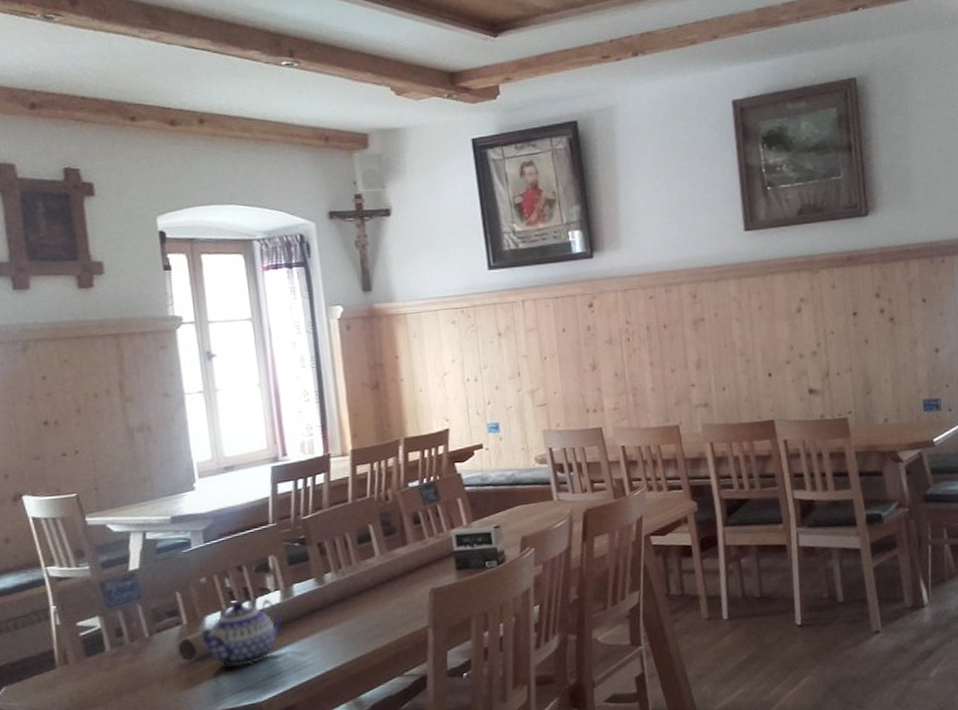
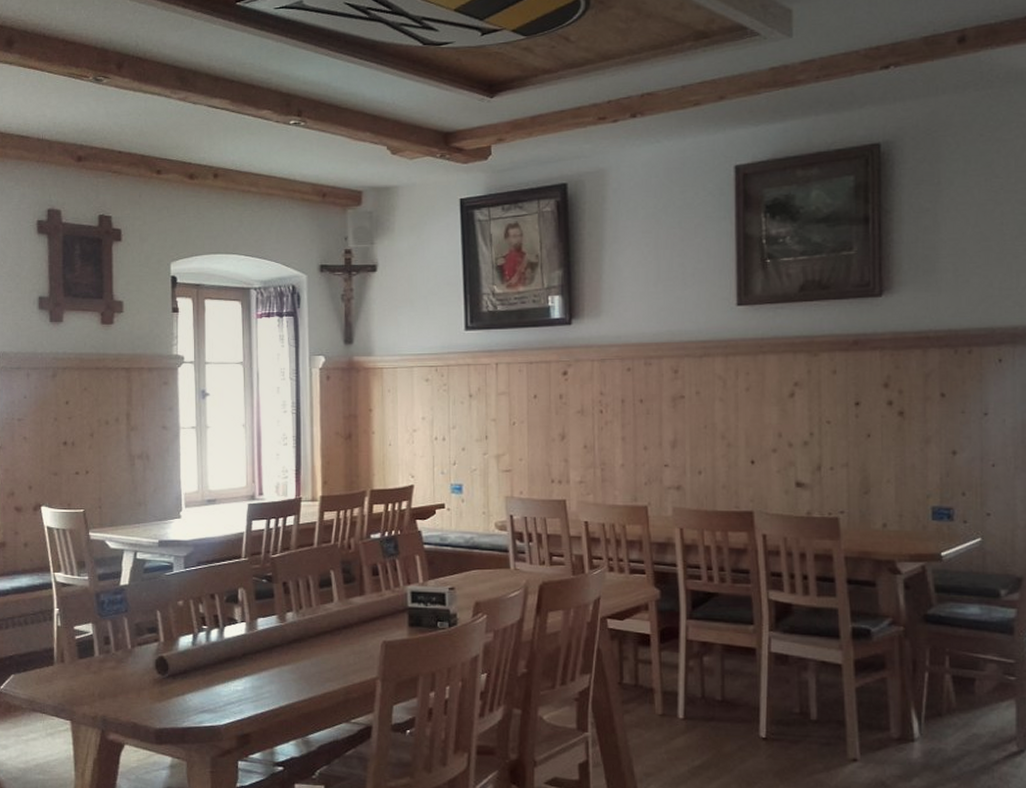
teapot: present [200,598,282,668] -> none [174,626,245,689]

